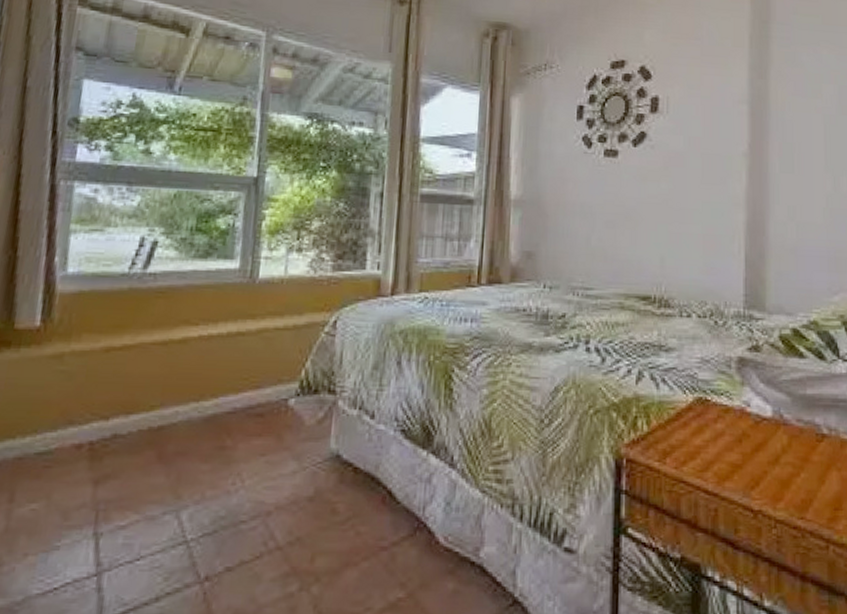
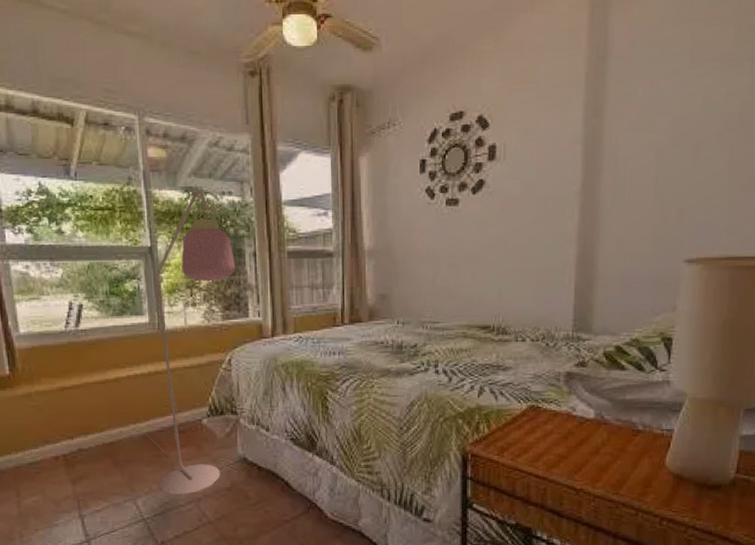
floor lamp: none [208,114,357,506] -> present [145,187,235,495]

